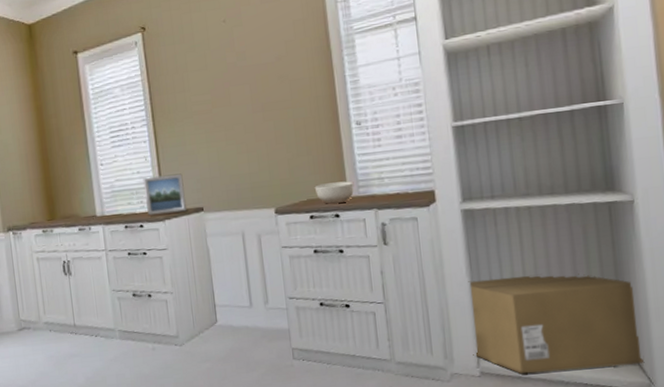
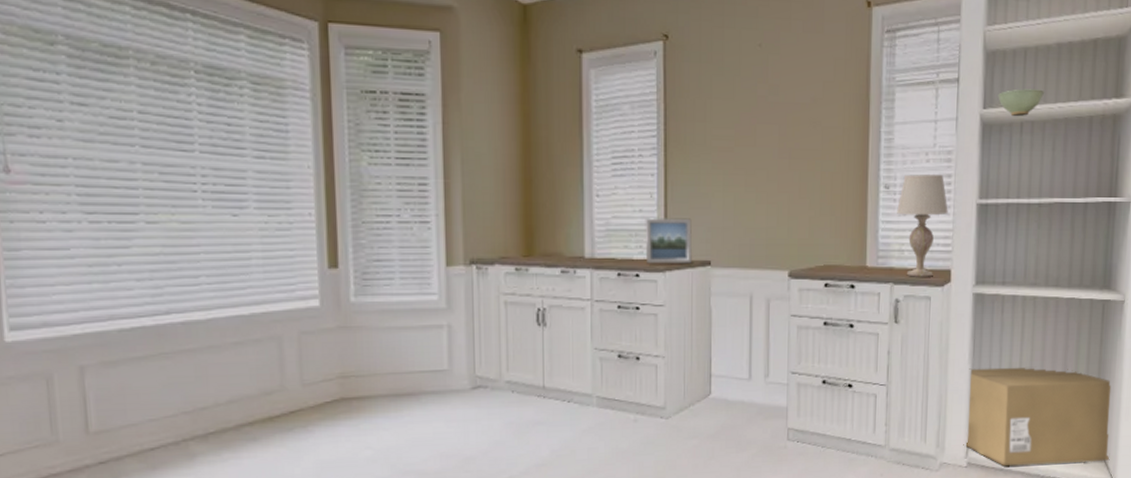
bowl: present [314,181,355,205] -> none [833,249,874,274]
table lamp: none [371,105,424,202] -> present [897,174,948,277]
bowl: none [458,12,509,42] -> present [998,89,1045,117]

